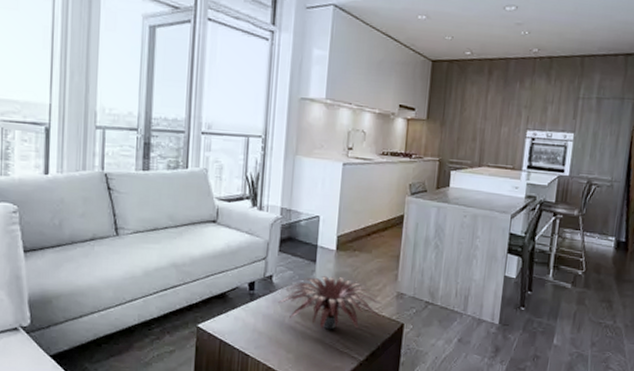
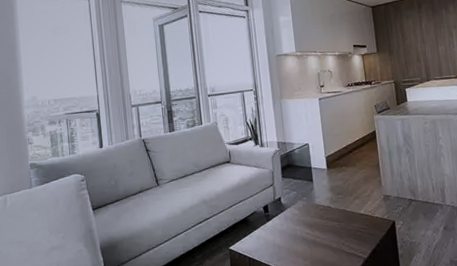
plant: present [278,276,382,330] -> none [289,190,375,236]

